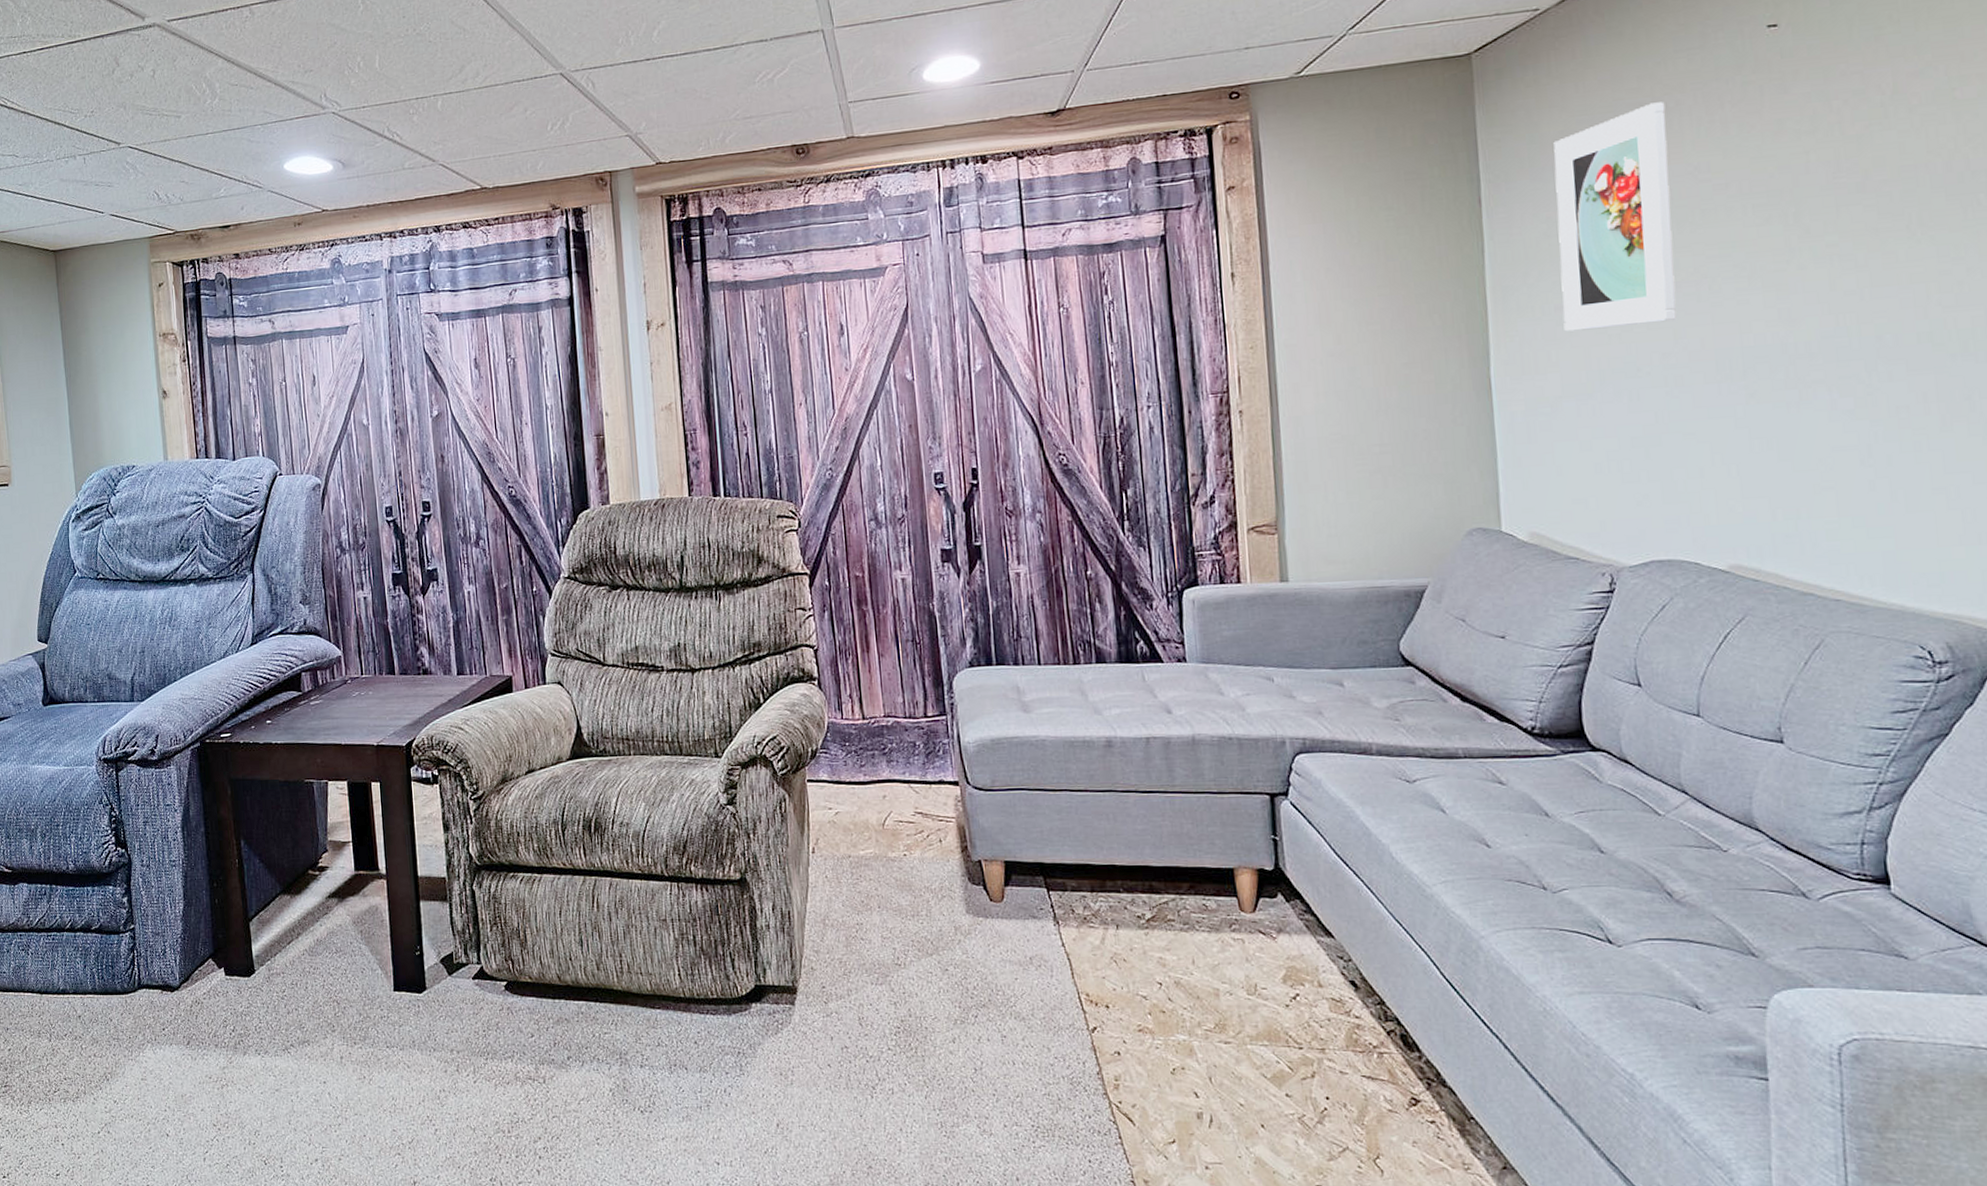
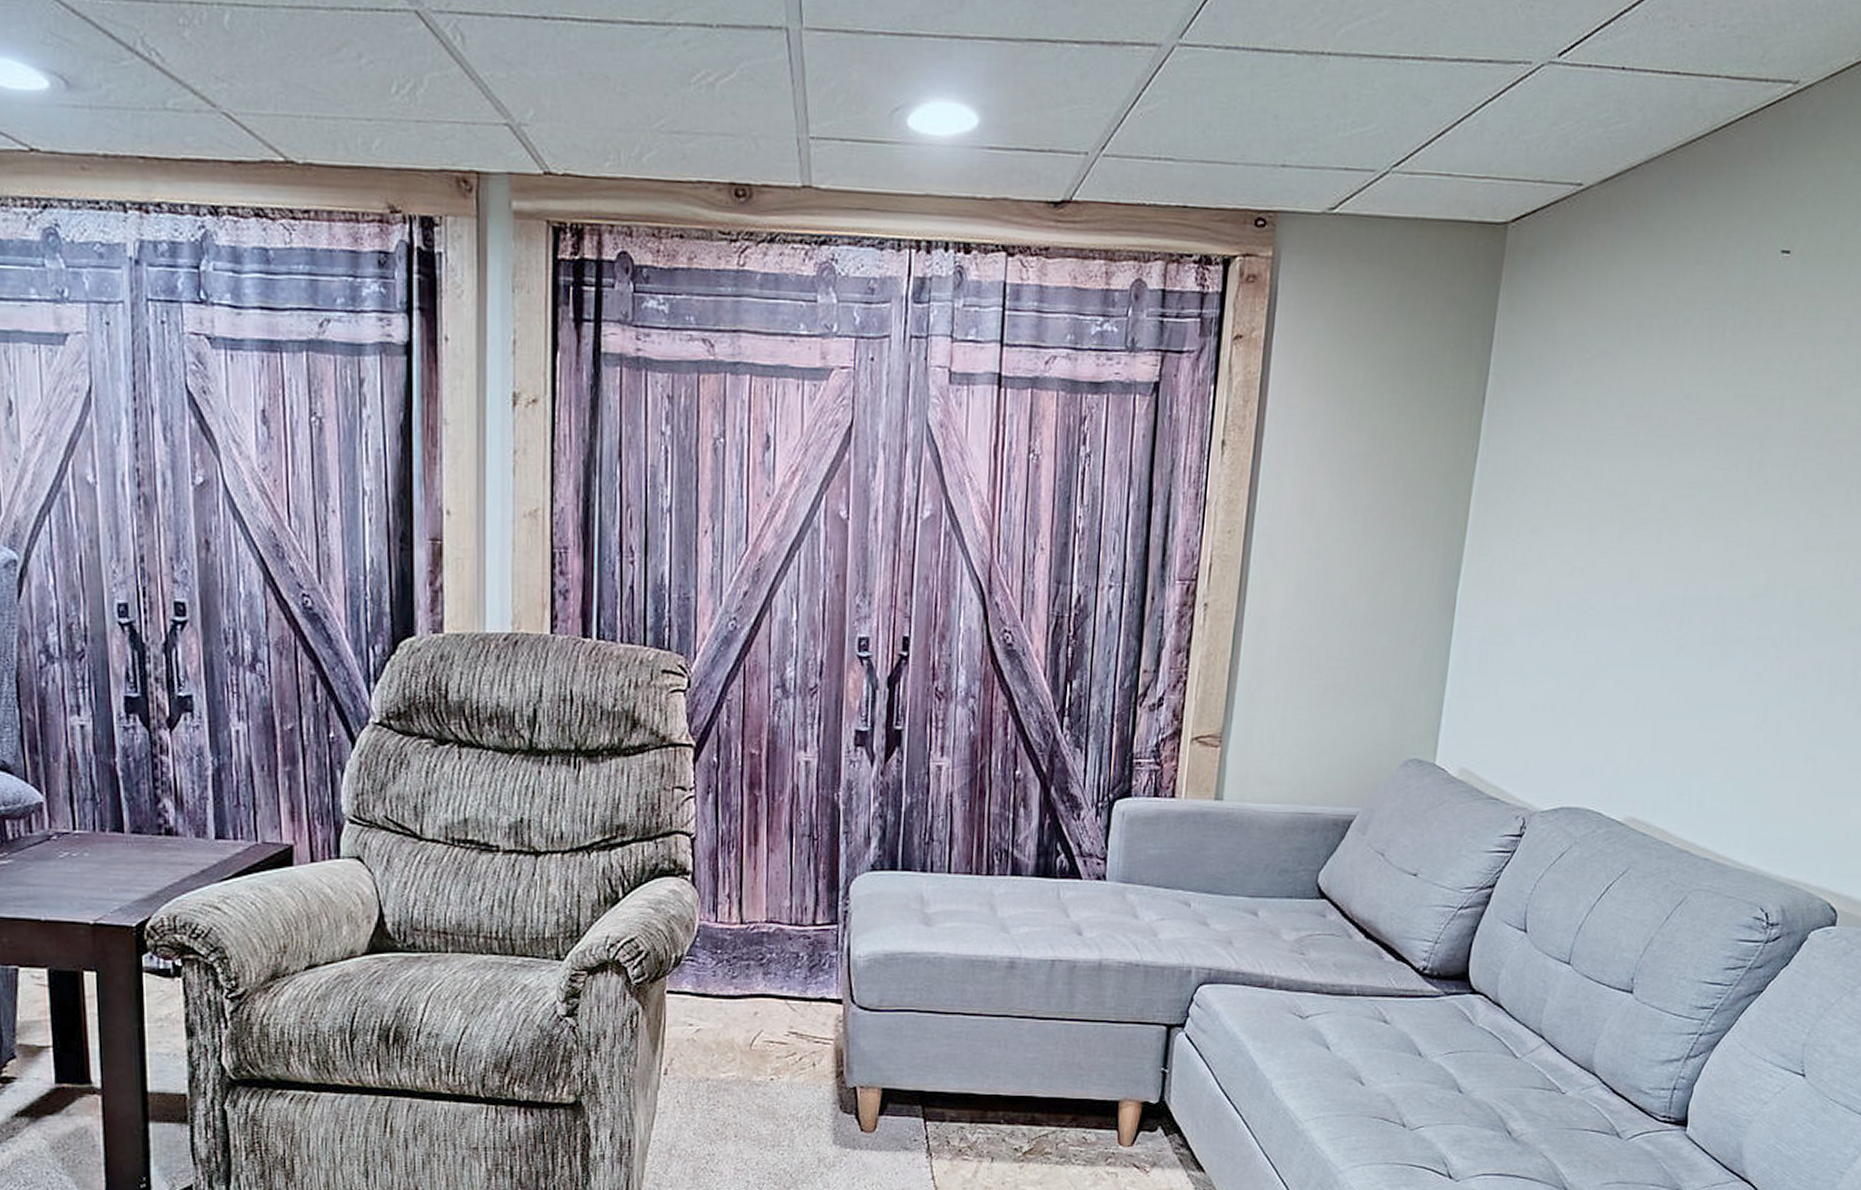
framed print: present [1553,102,1677,332] -> none [1534,316,1675,560]

